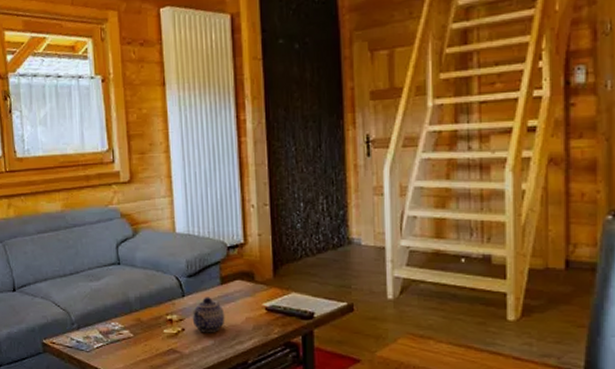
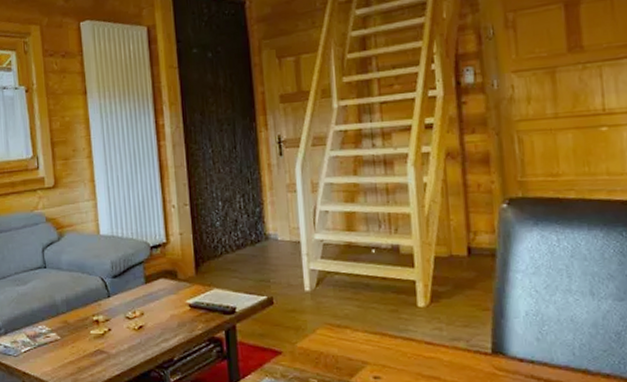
teapot: present [192,297,225,332] -> none [118,296,151,331]

